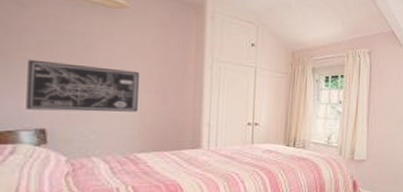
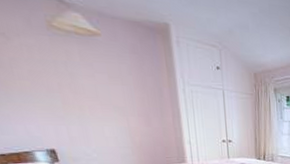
wall art: present [26,59,139,112] -> none [24,88,127,134]

